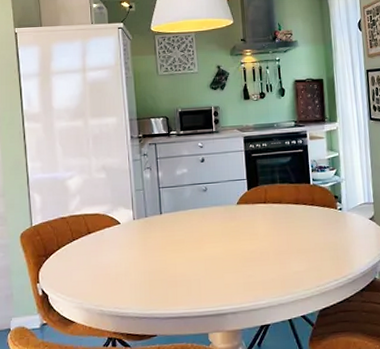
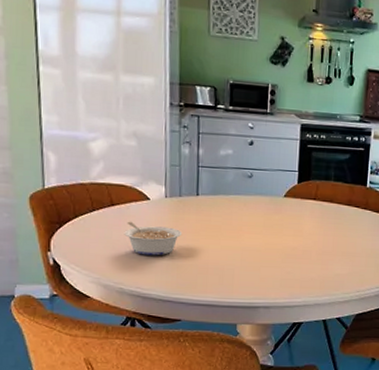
legume: none [100,245,151,276] -> present [124,221,183,256]

